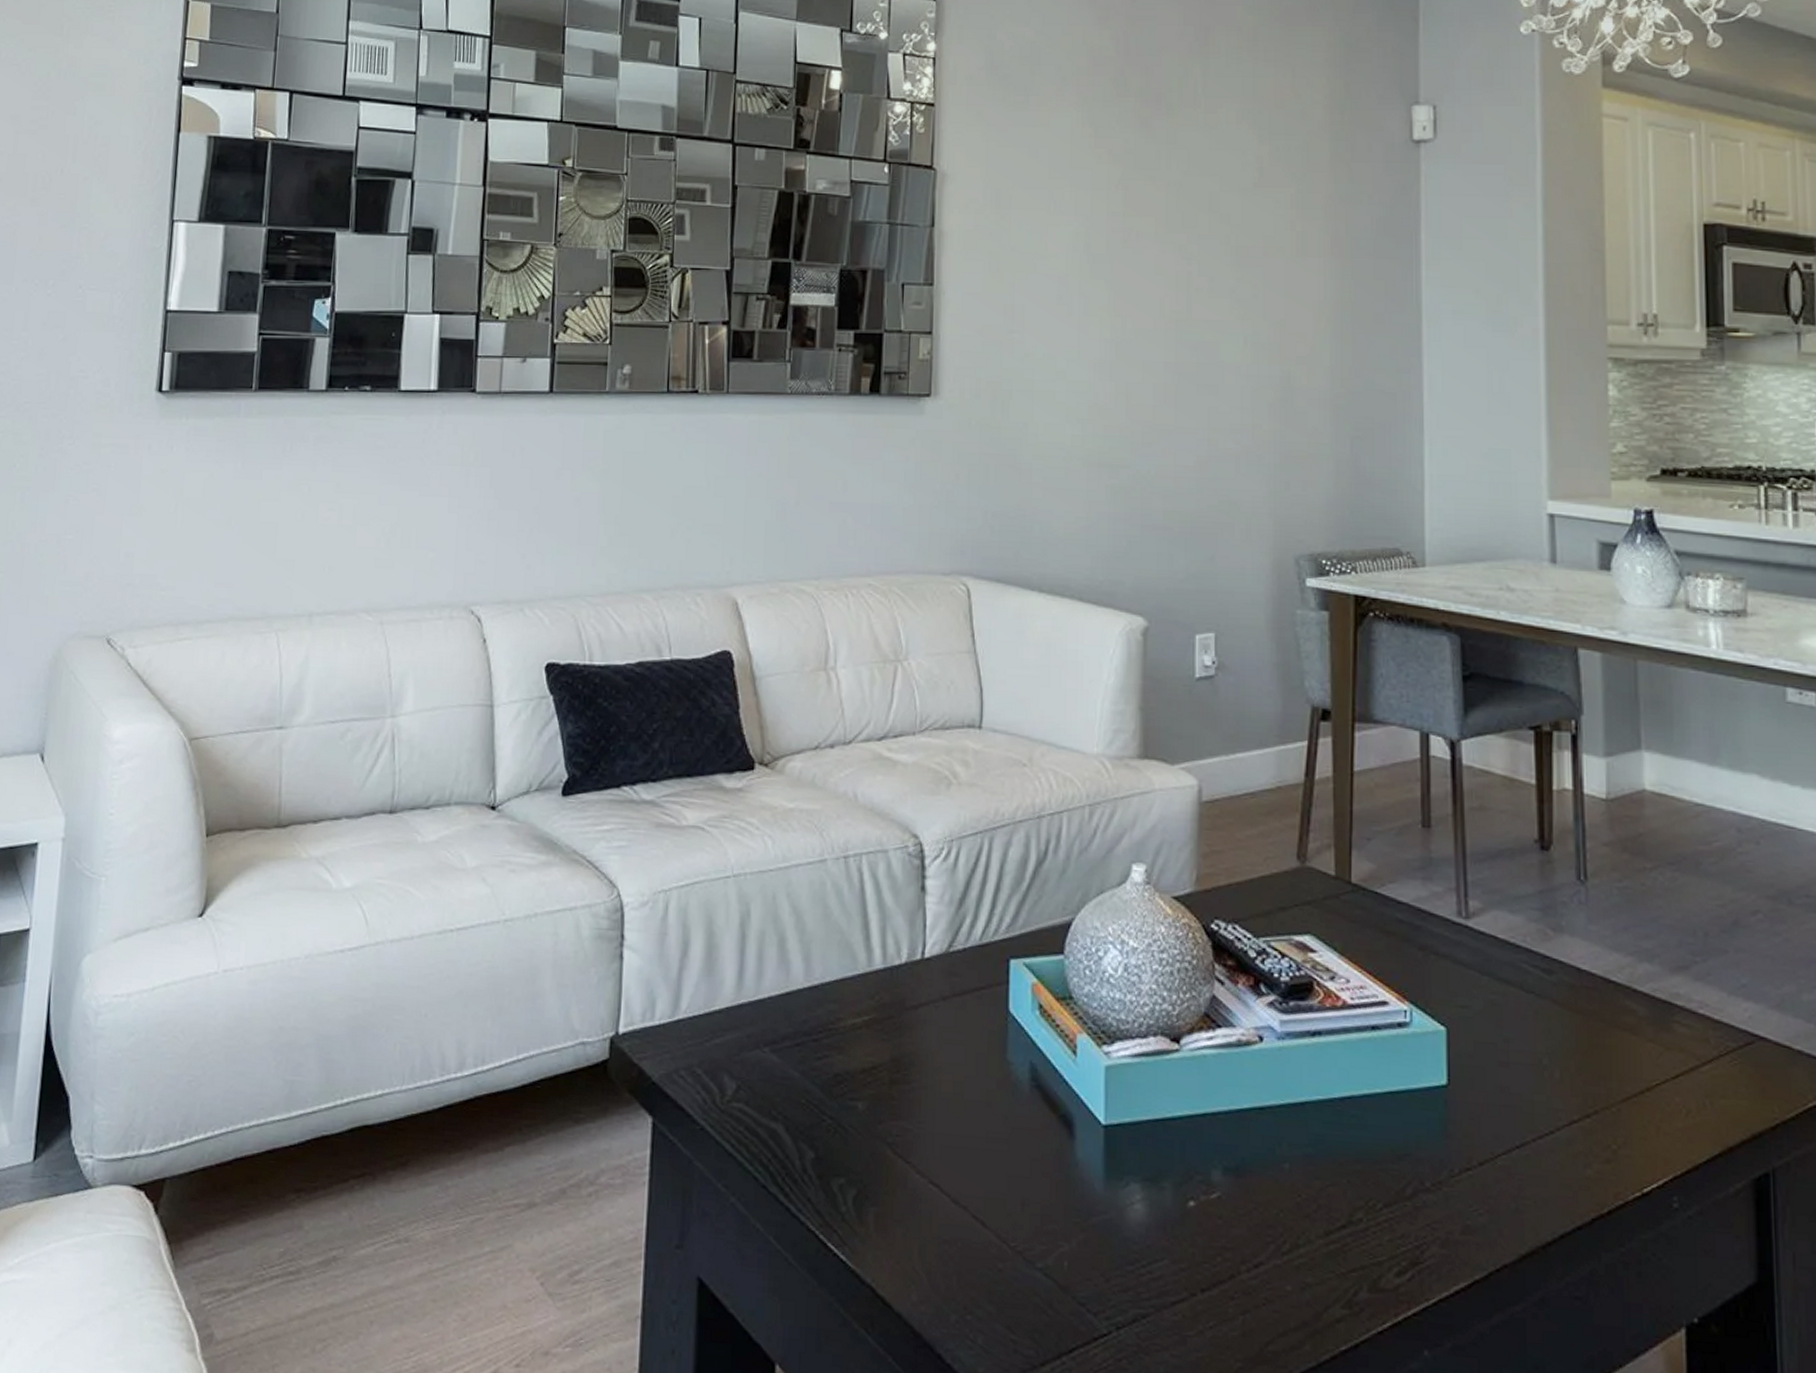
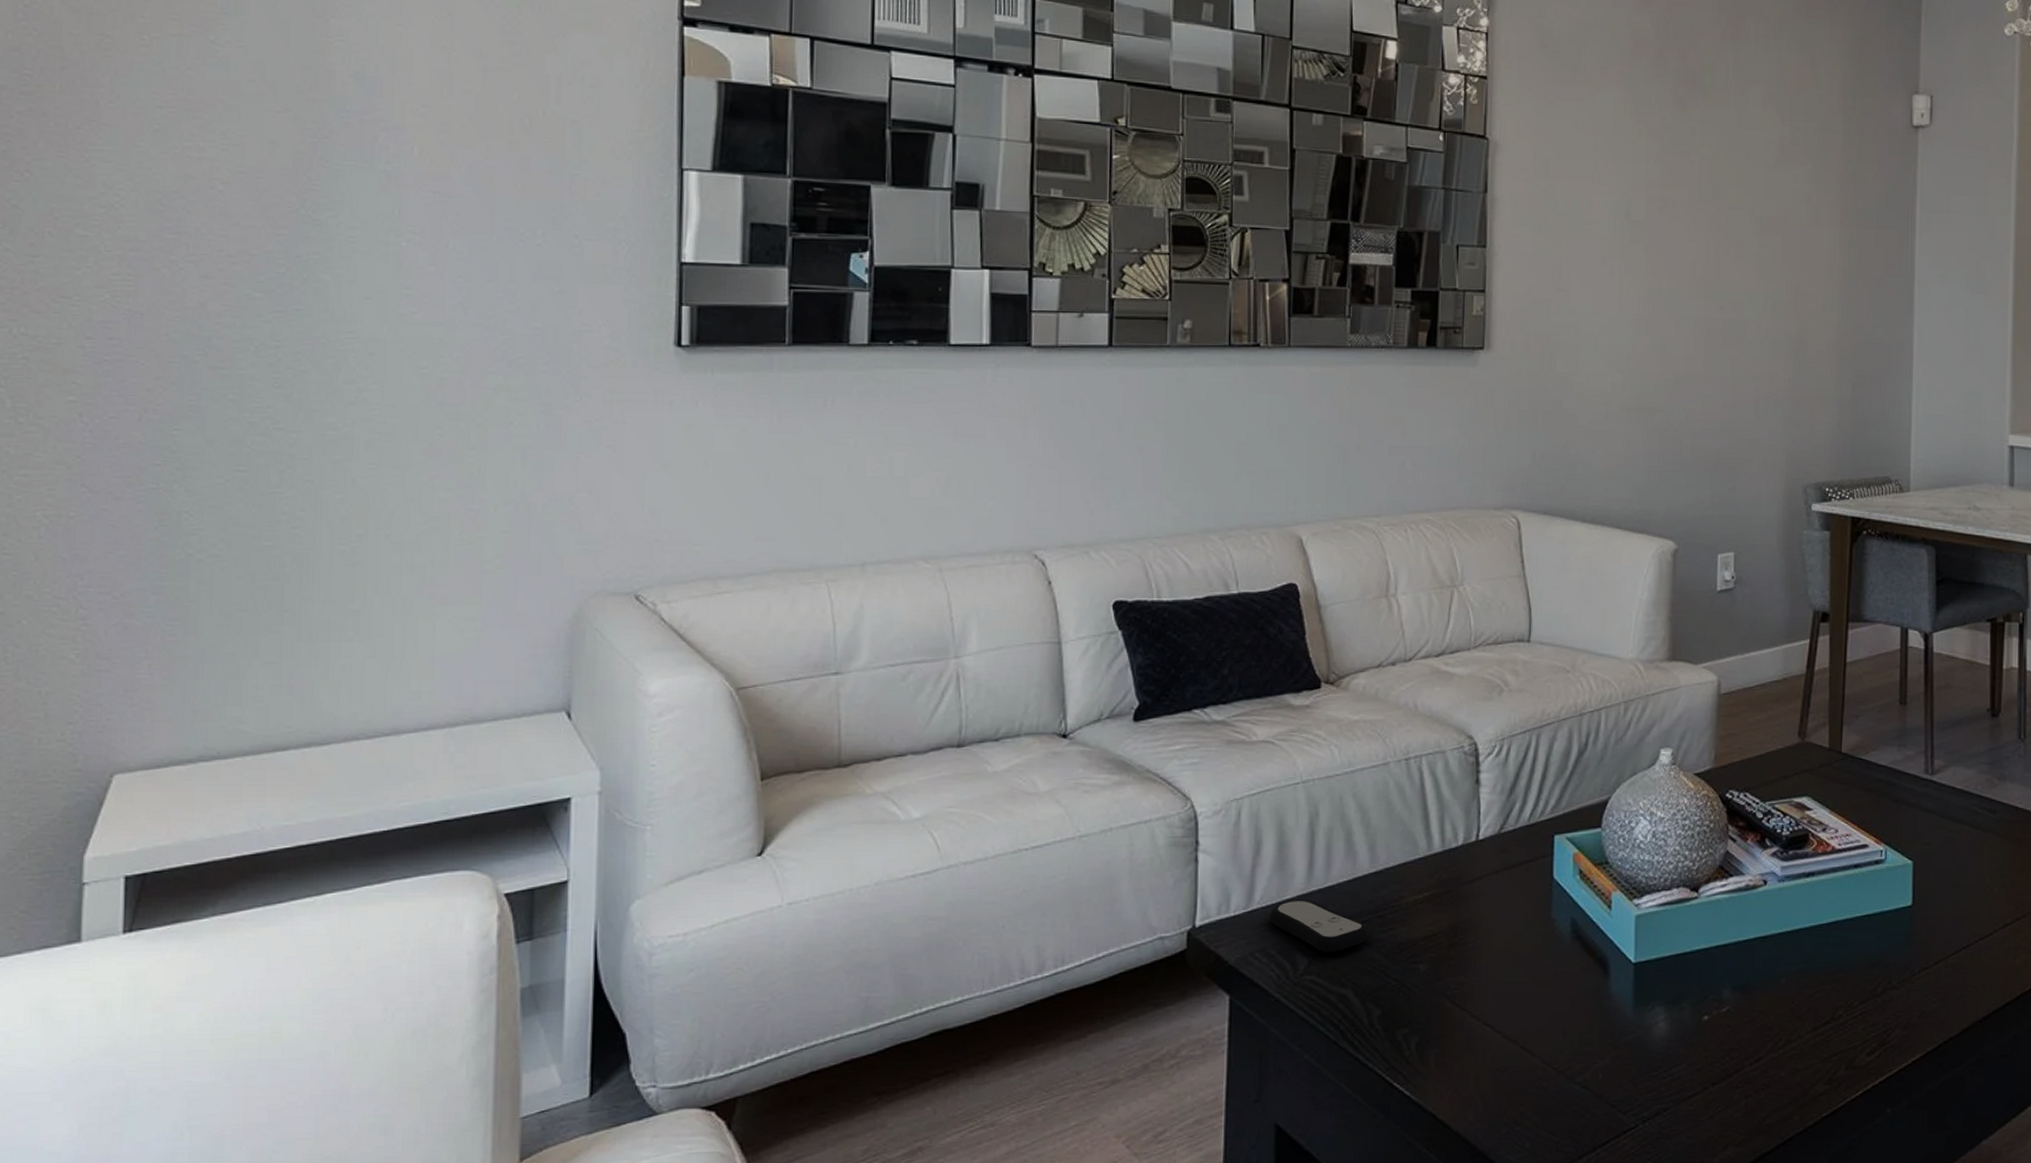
remote control: none [696,1012,804,1078] -> present [1269,899,1370,952]

